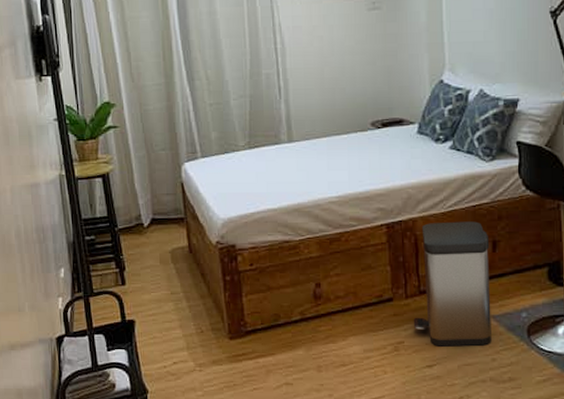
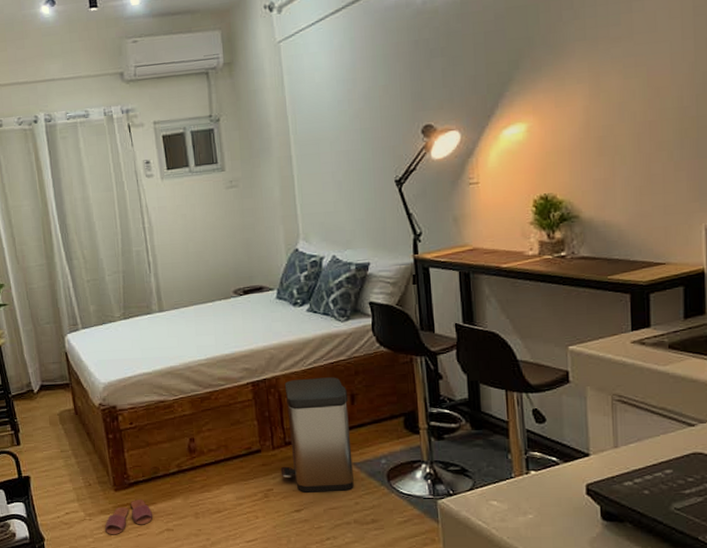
slippers: none [217,349,271,389] -> present [105,499,153,535]

